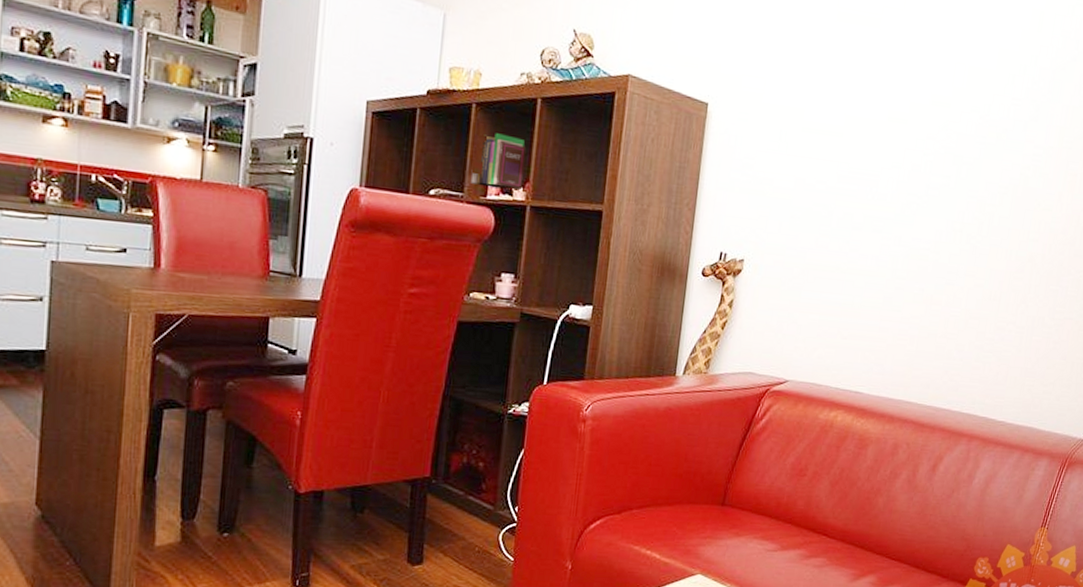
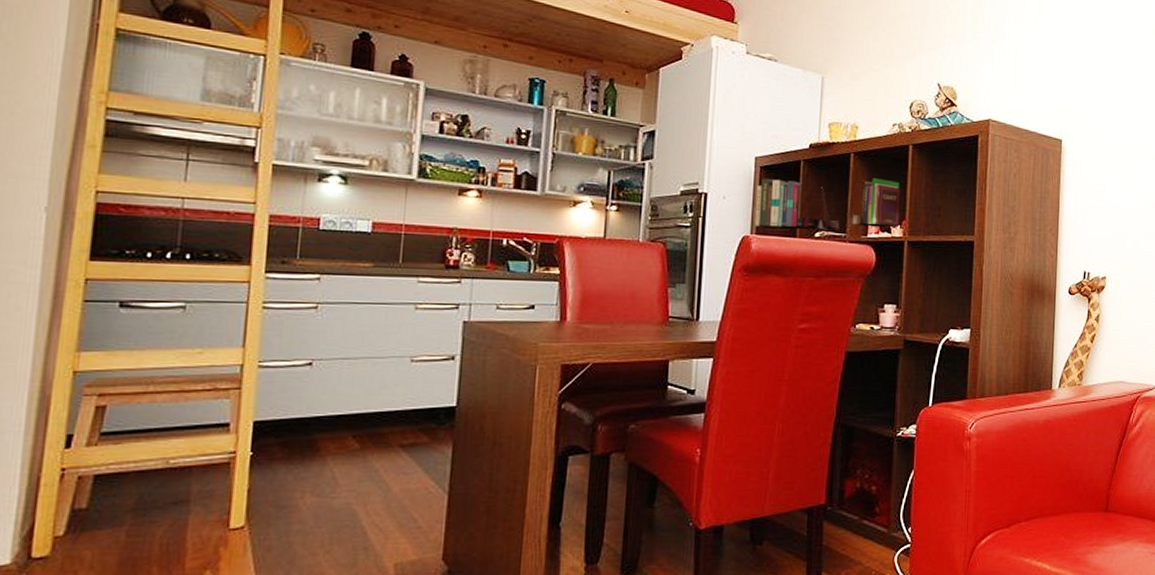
books: none [363,125,457,189] -> present [754,178,840,230]

